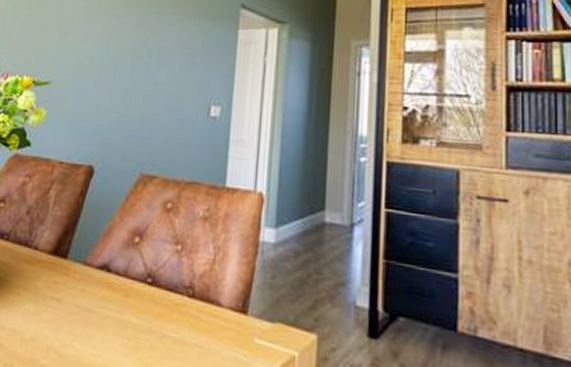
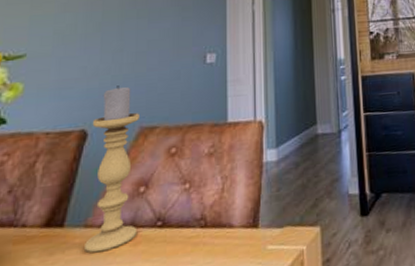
candle holder: none [82,126,141,294] -> present [85,85,139,253]

